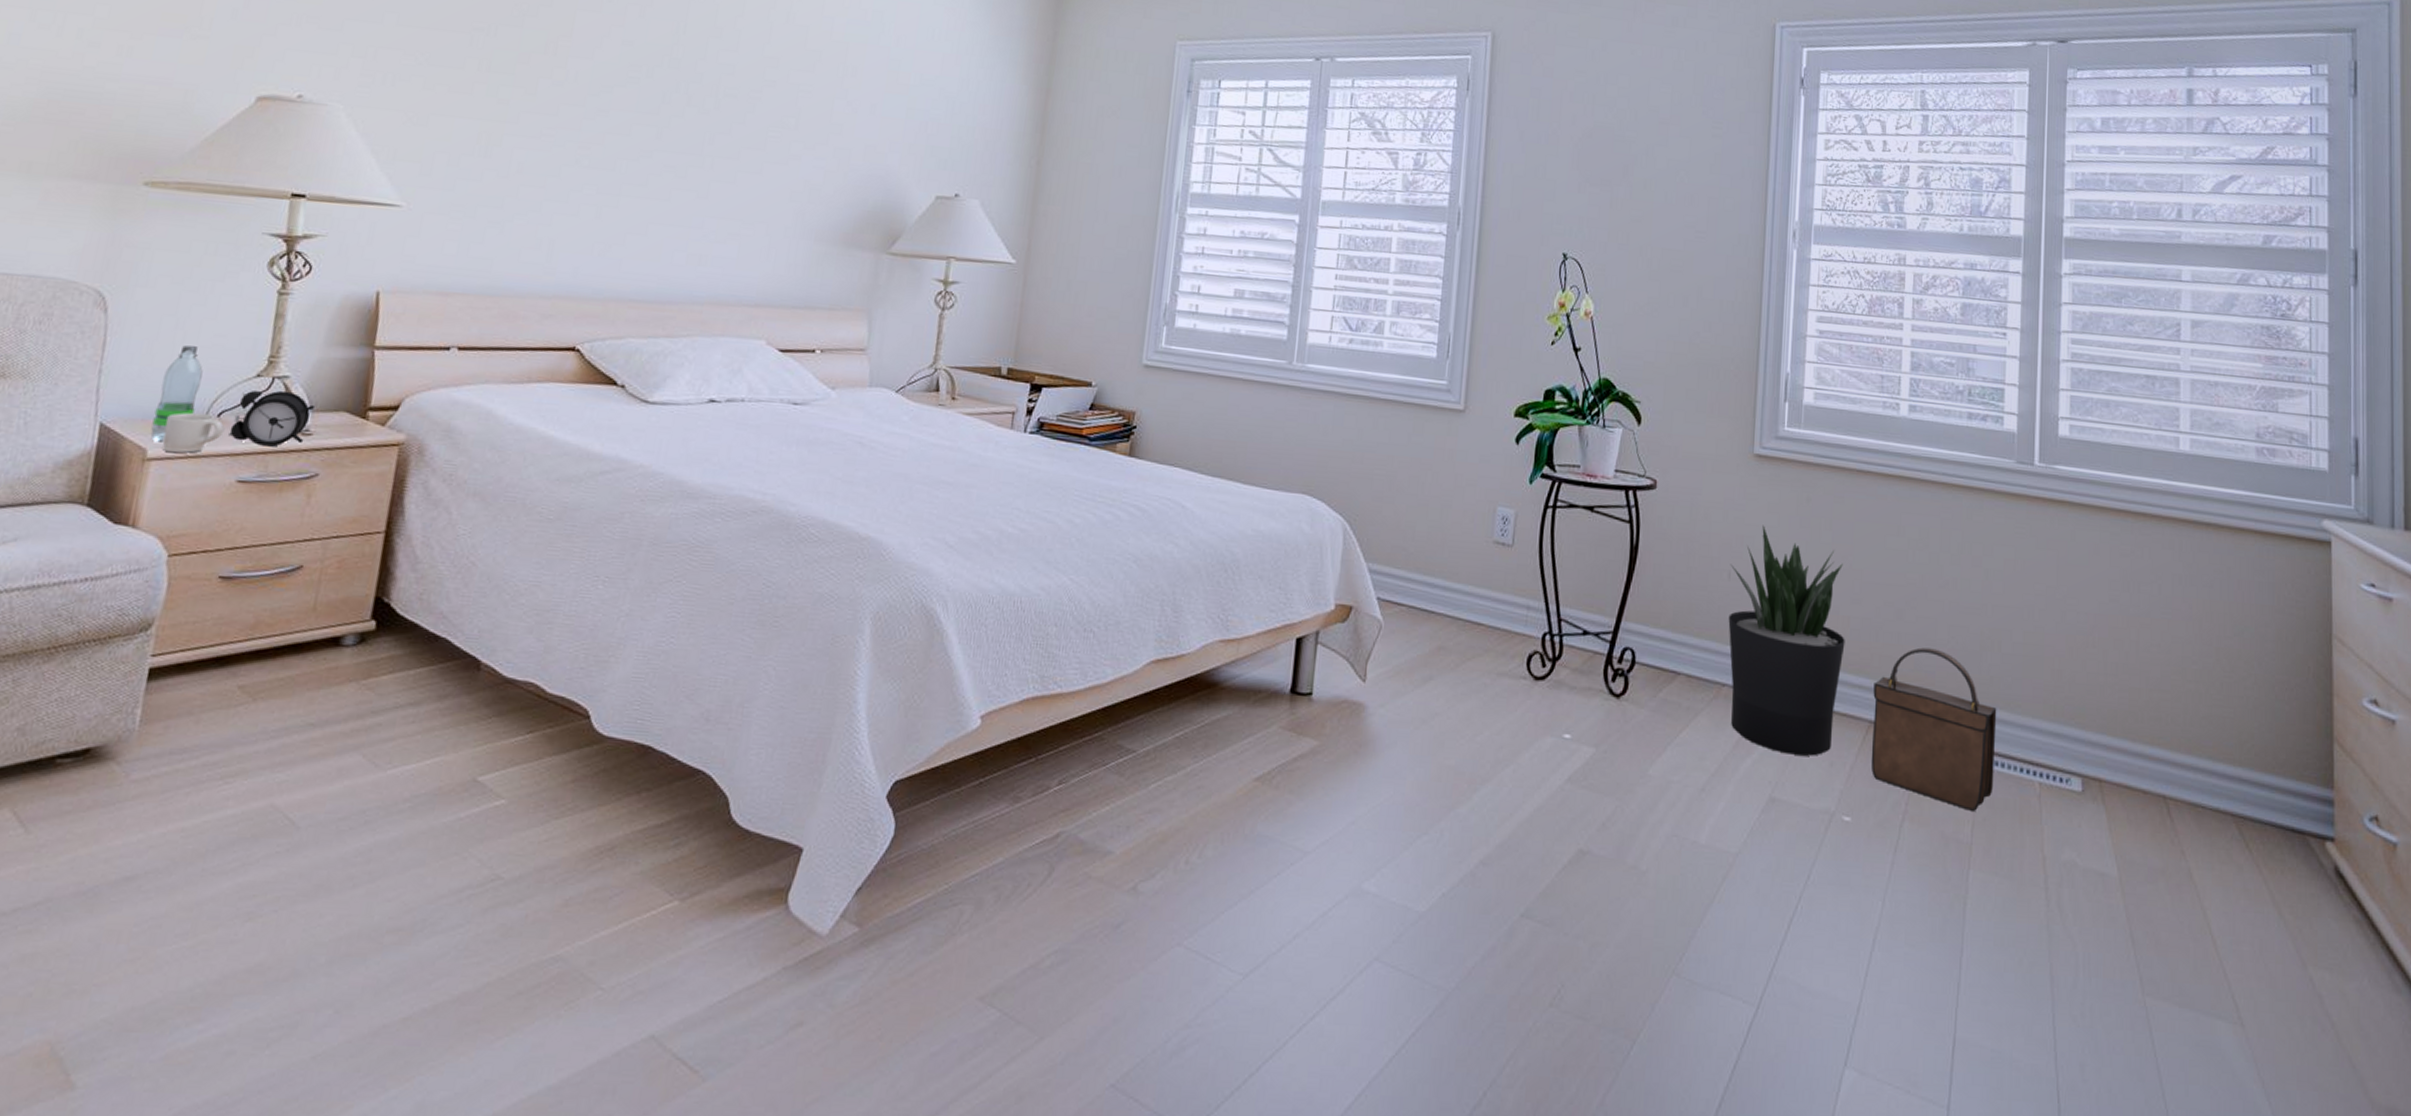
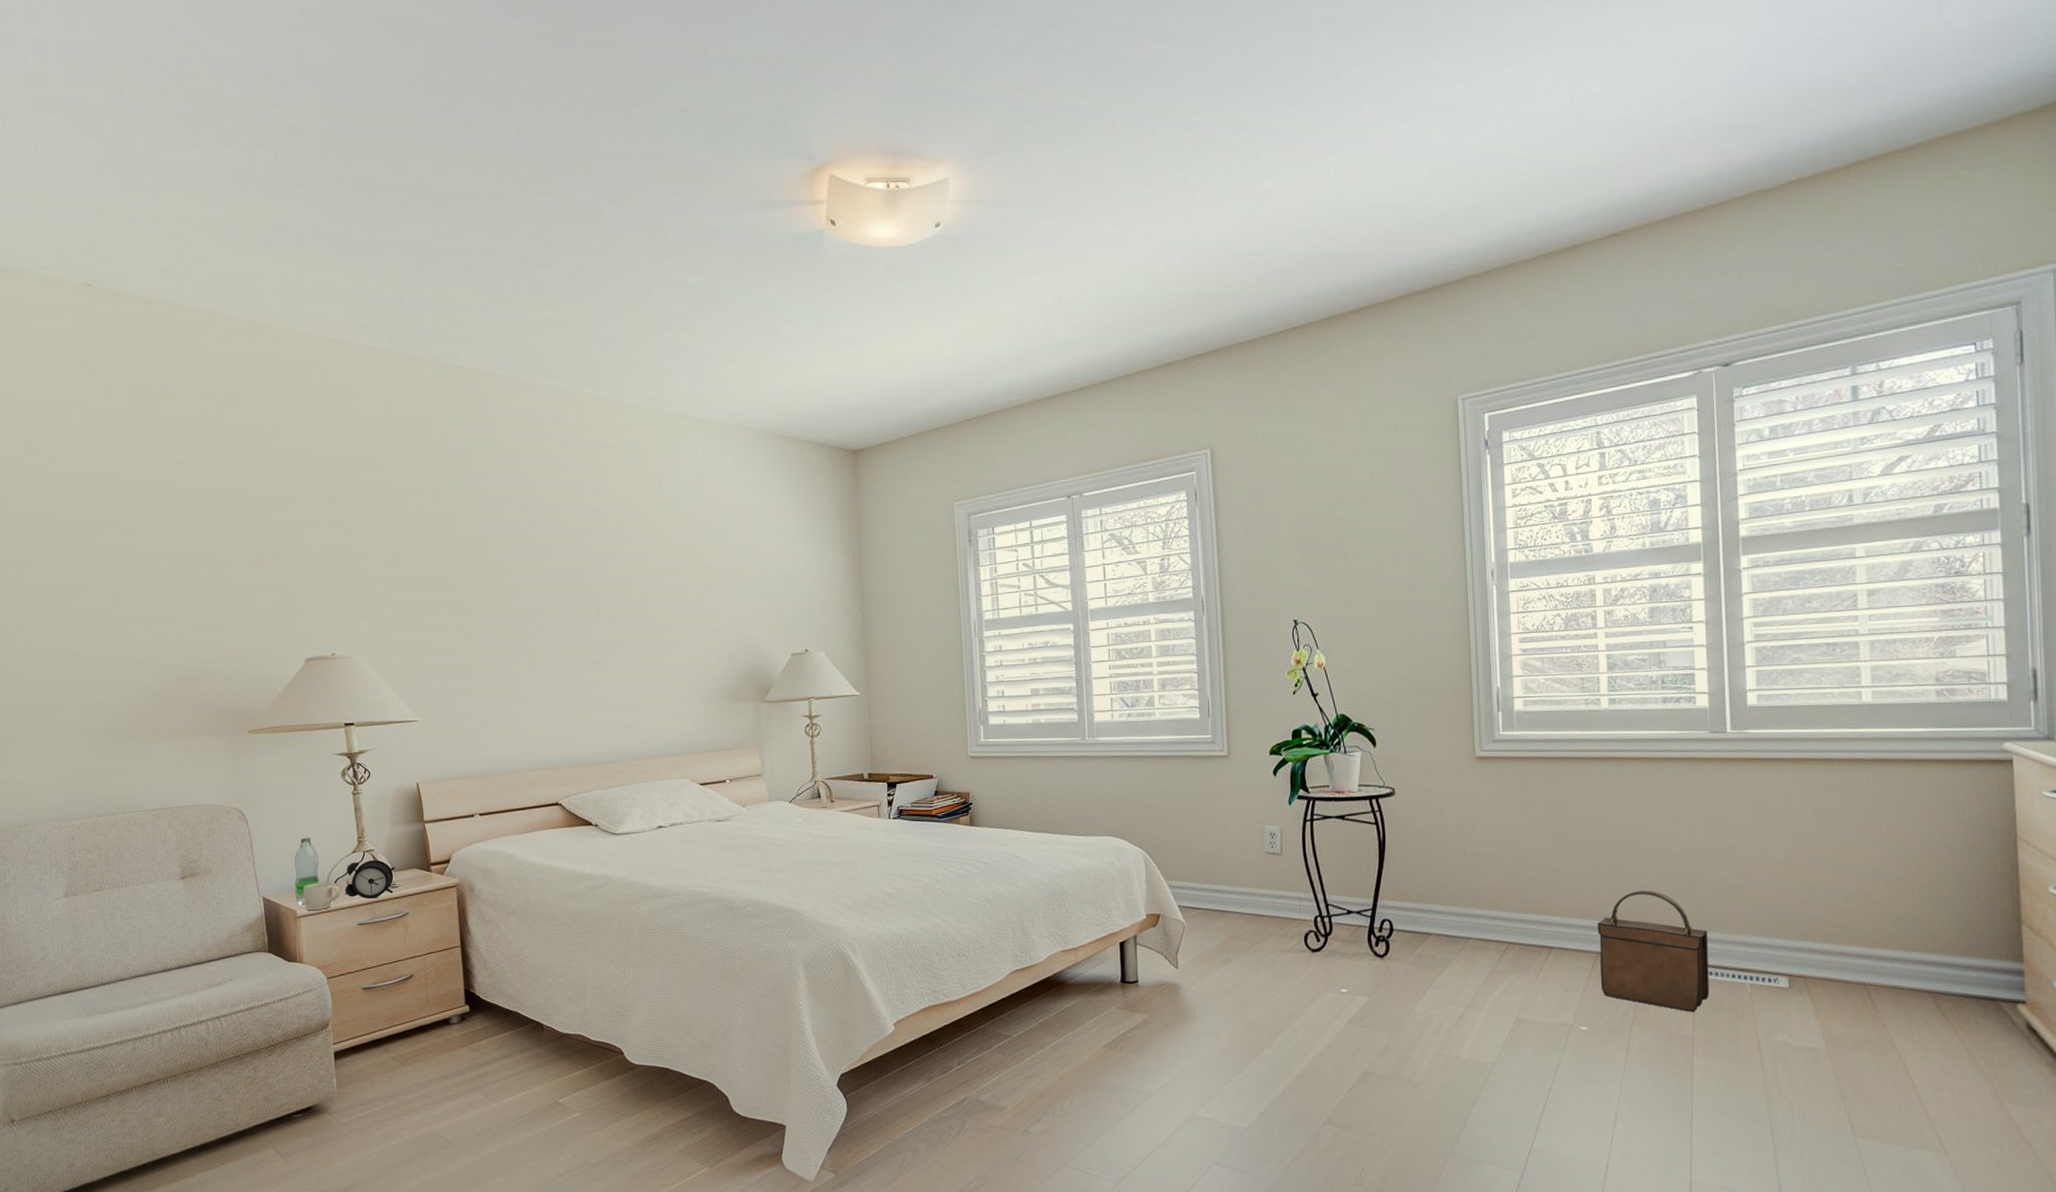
planter: present [1728,525,1845,756] -> none [1464,812,1570,985]

